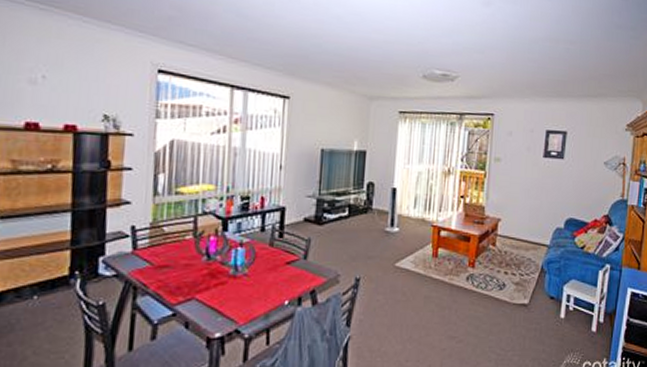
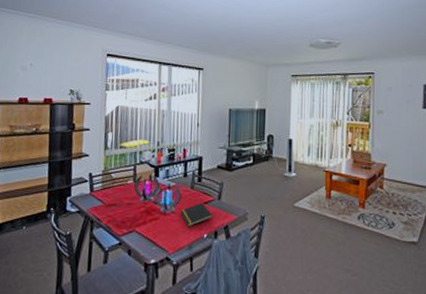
notepad: none [255,263,297,293] -> present [180,203,213,227]

